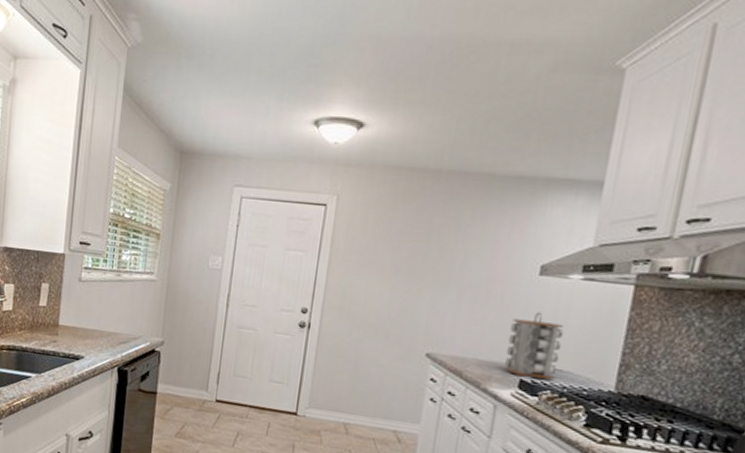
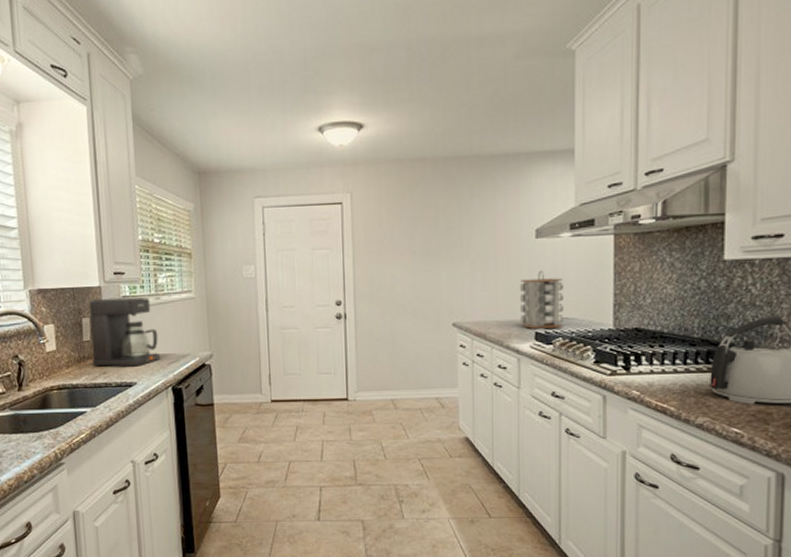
coffee maker: none [44,266,113,341] -> present [89,297,161,367]

